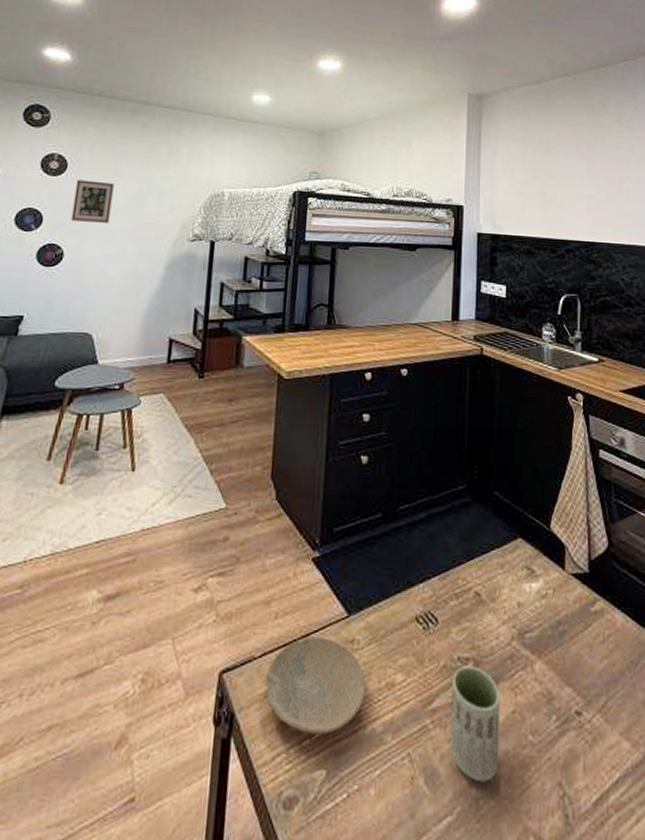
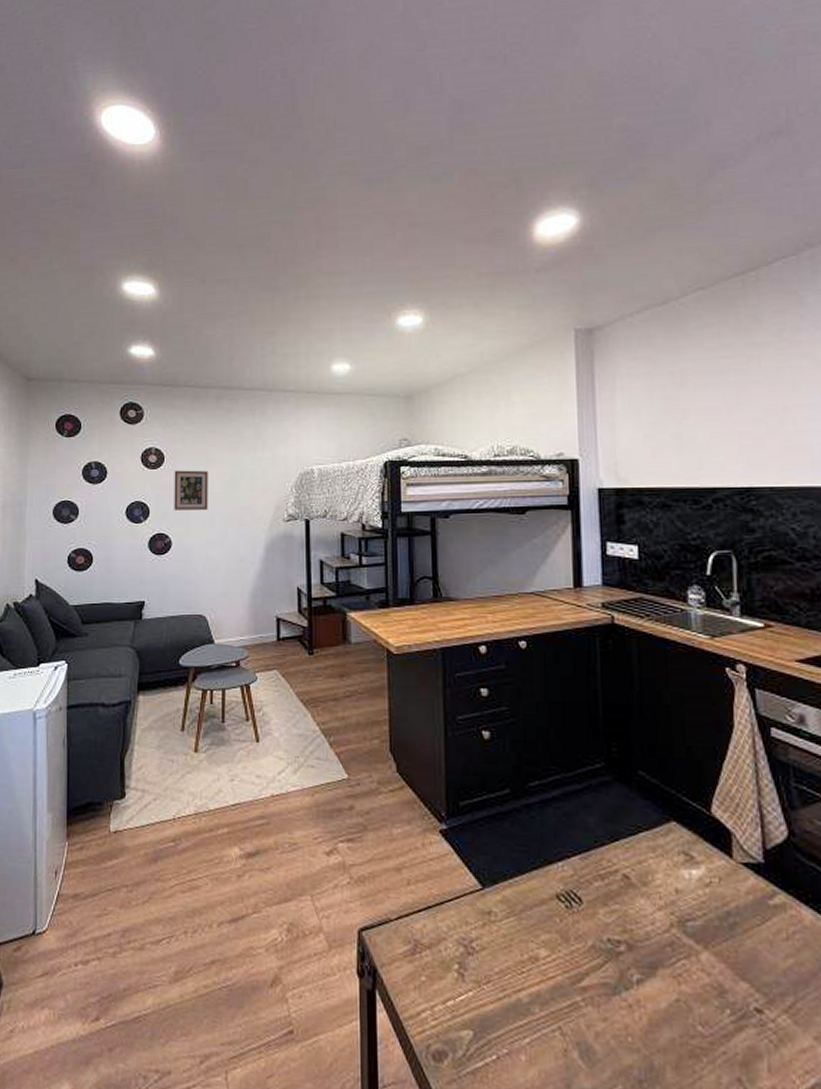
plate: present [265,637,367,735] -> none [404,905,508,998]
cup: present [450,665,500,782] -> none [603,947,663,1066]

